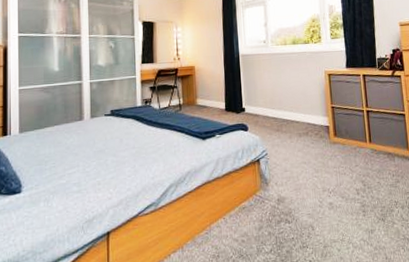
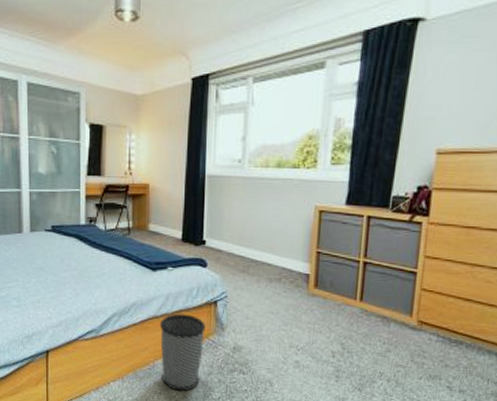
wastebasket: none [212,175,253,251] -> present [159,313,206,391]

